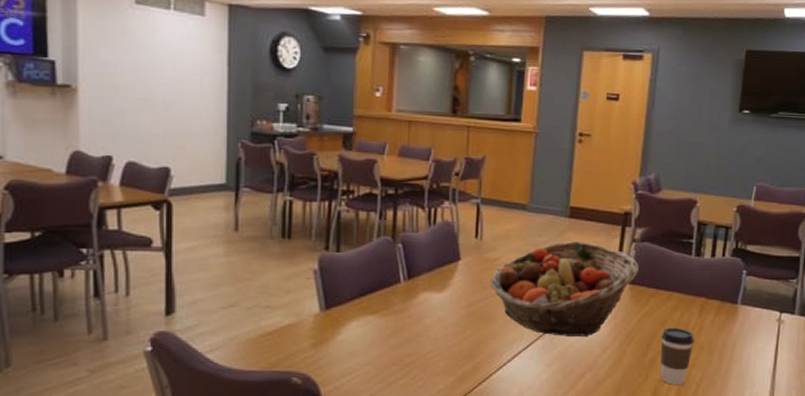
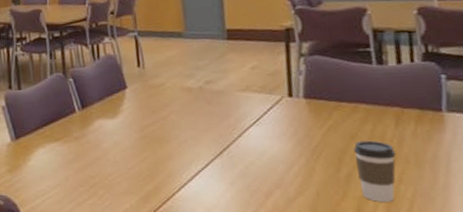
fruit basket: present [490,241,639,338] -> none [158,61,313,155]

